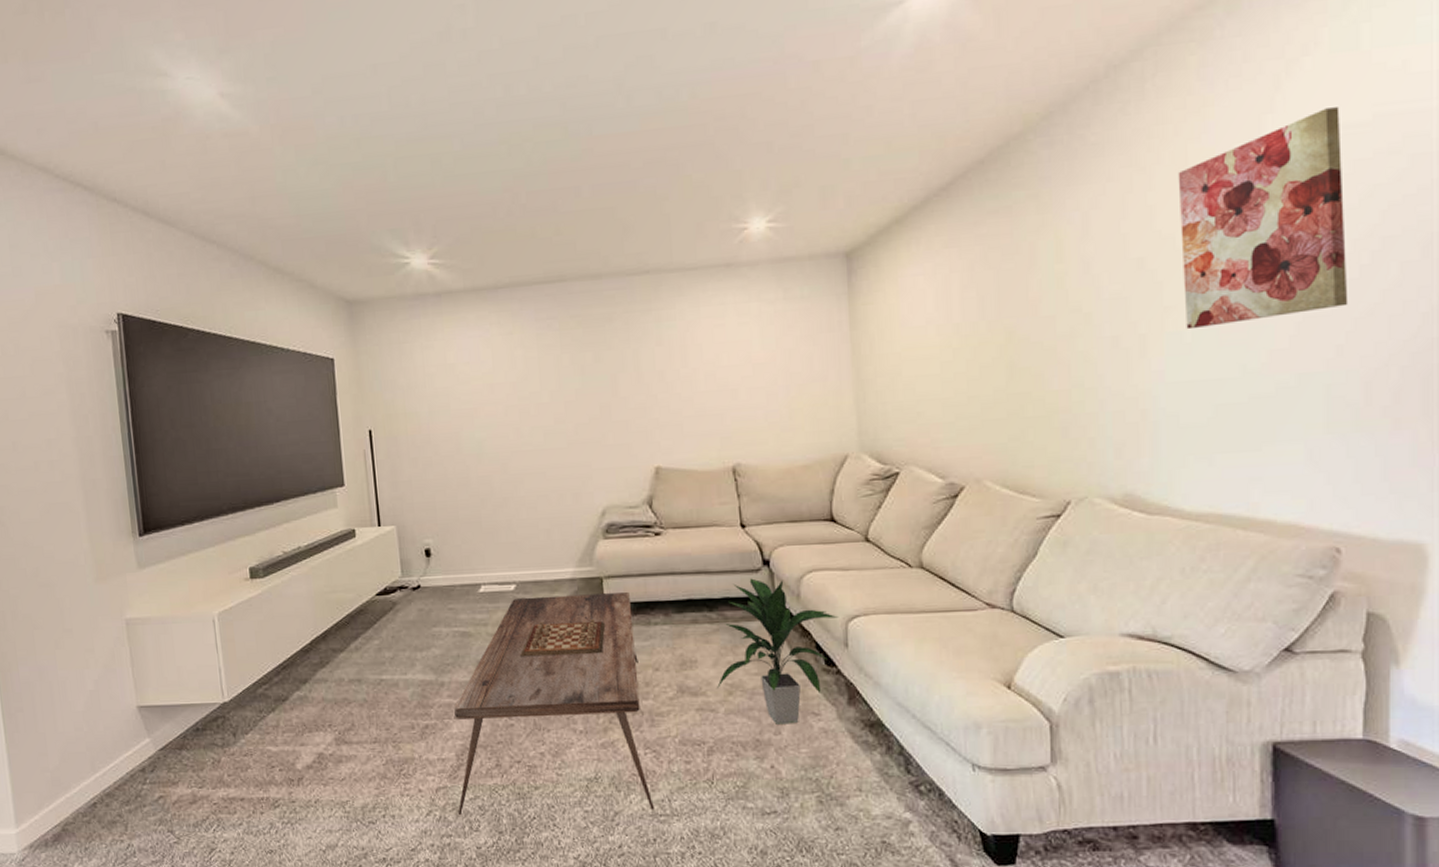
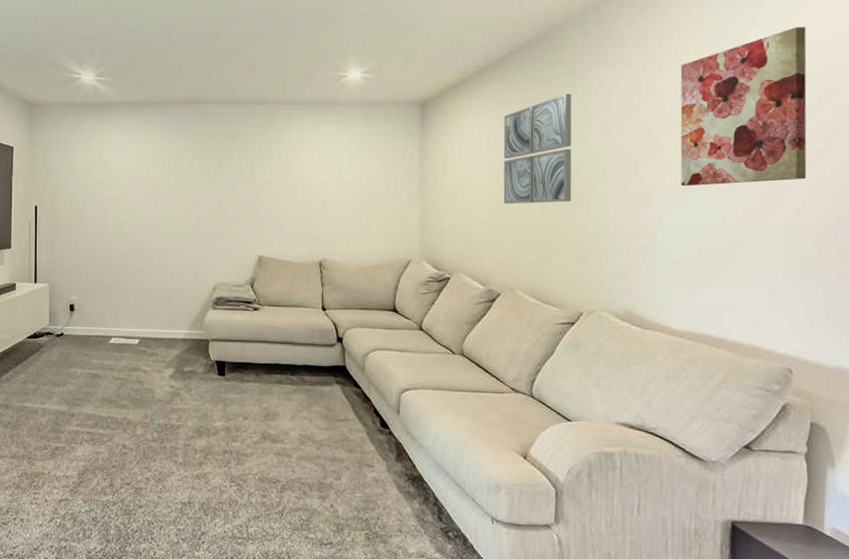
coffee table: present [454,592,654,815] -> none [75,350,234,533]
indoor plant: present [716,578,839,724] -> none [292,351,394,472]
wall art: none [954,223,1047,373] -> present [503,93,572,204]

